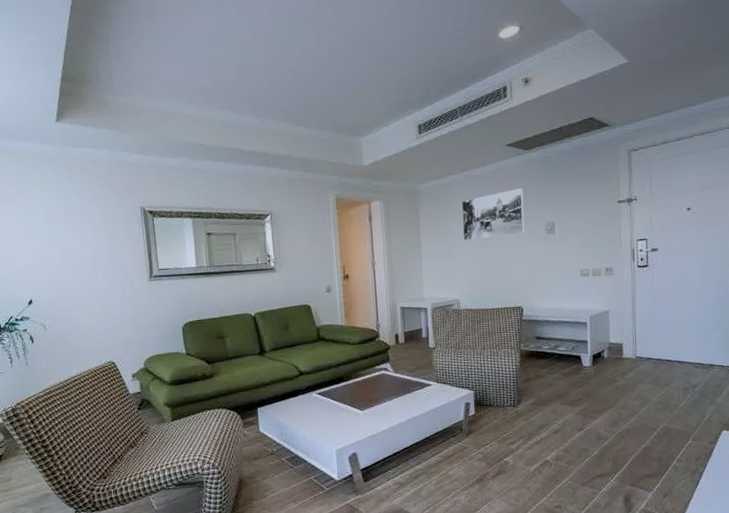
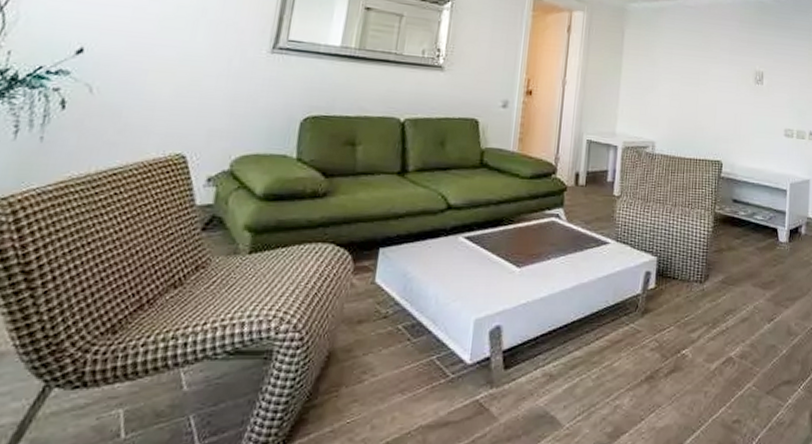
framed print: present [461,187,525,241] -> none [668,28,736,79]

